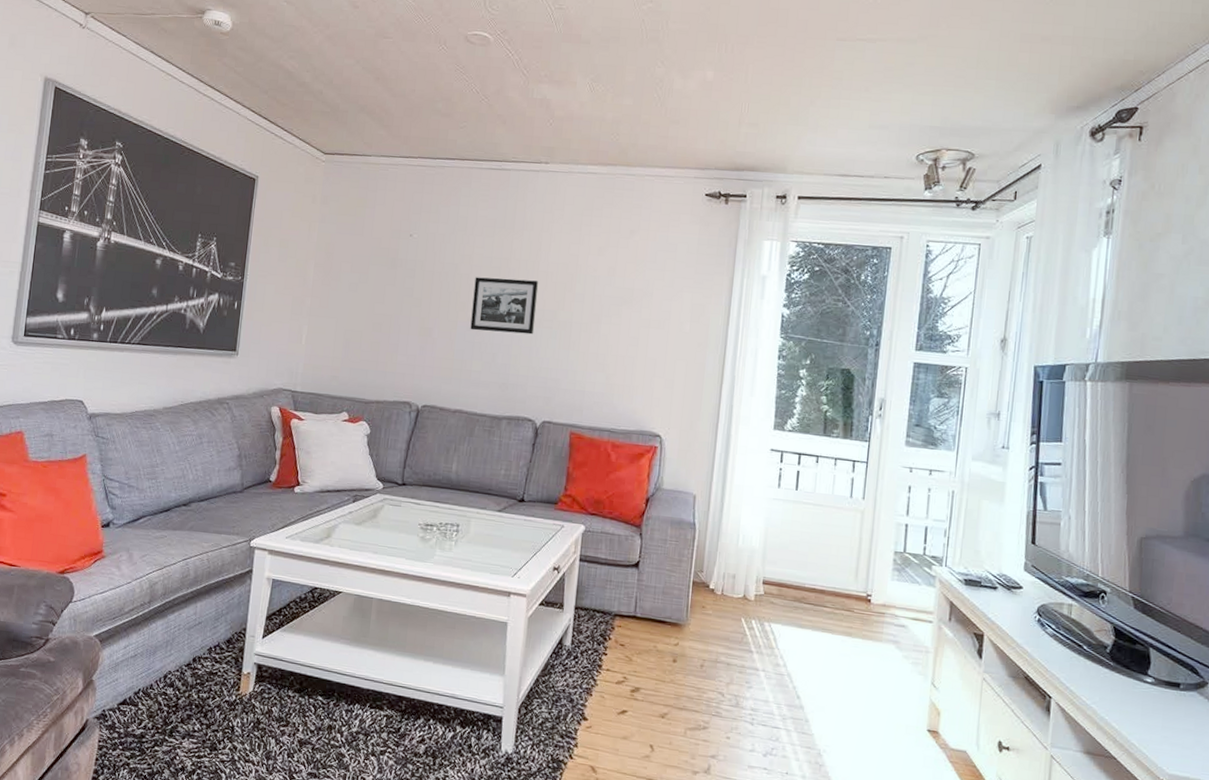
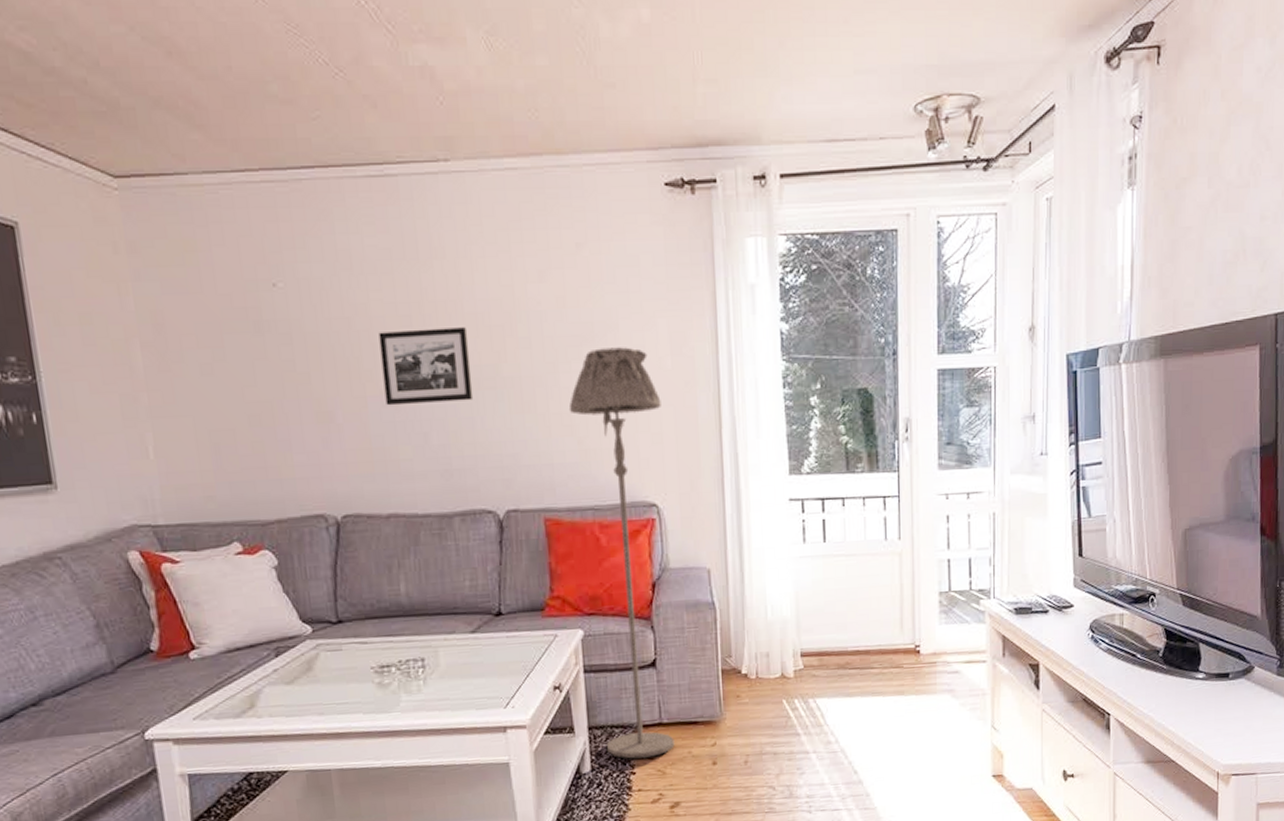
floor lamp: none [586,309,677,644] -> present [568,347,675,759]

